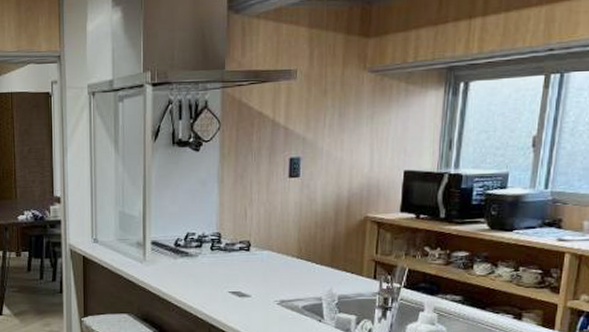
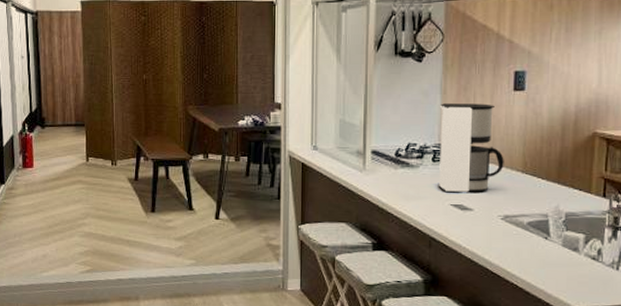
coffee maker: none [216,191,280,279] -> present [438,103,504,192]

